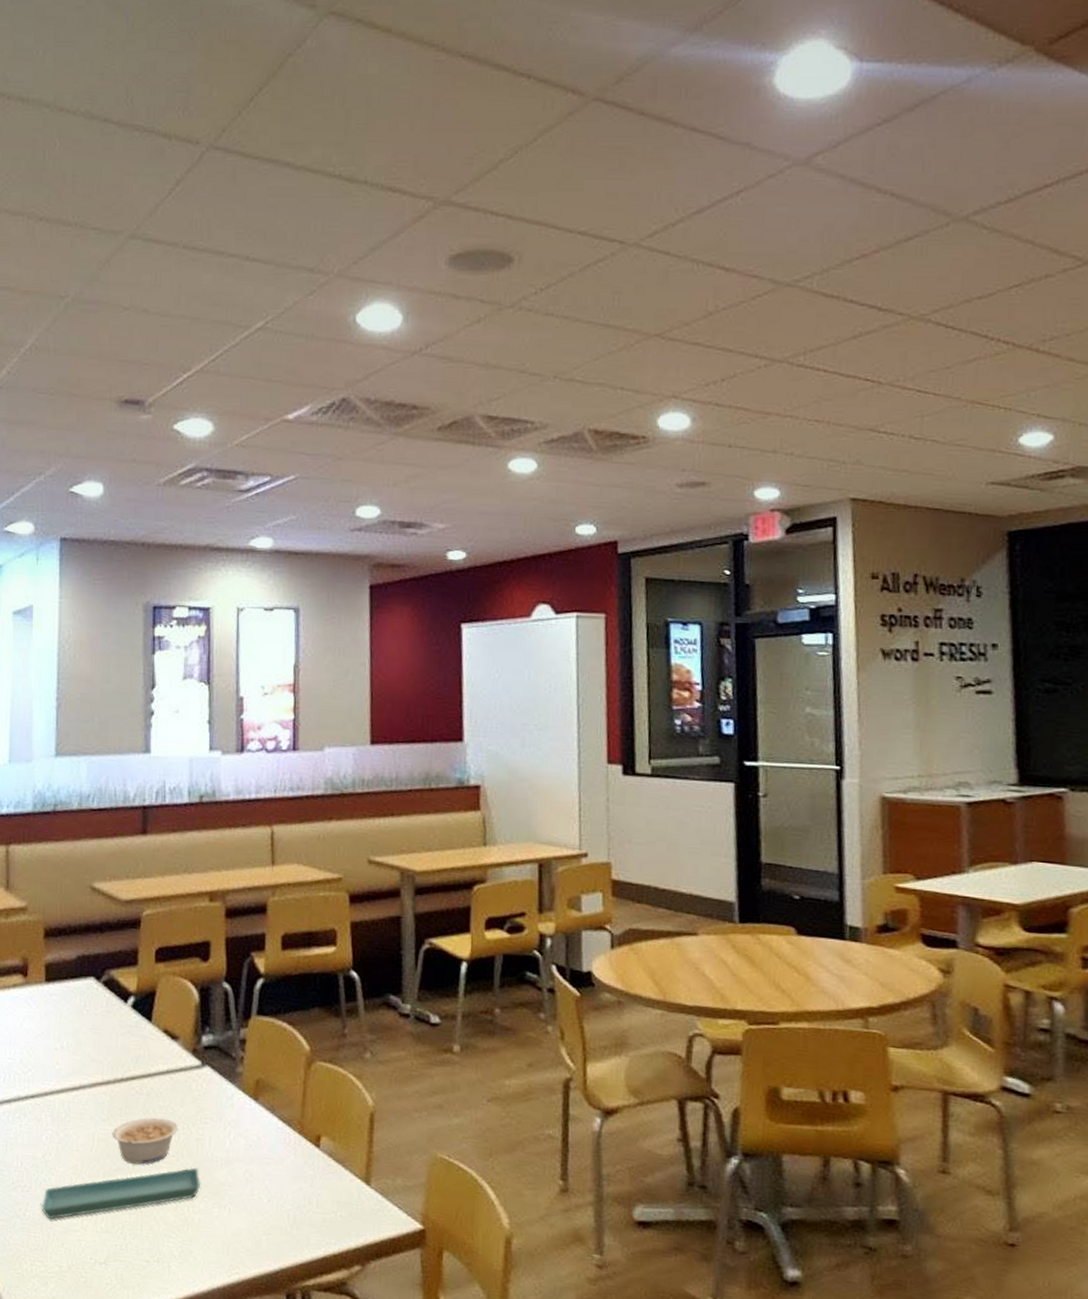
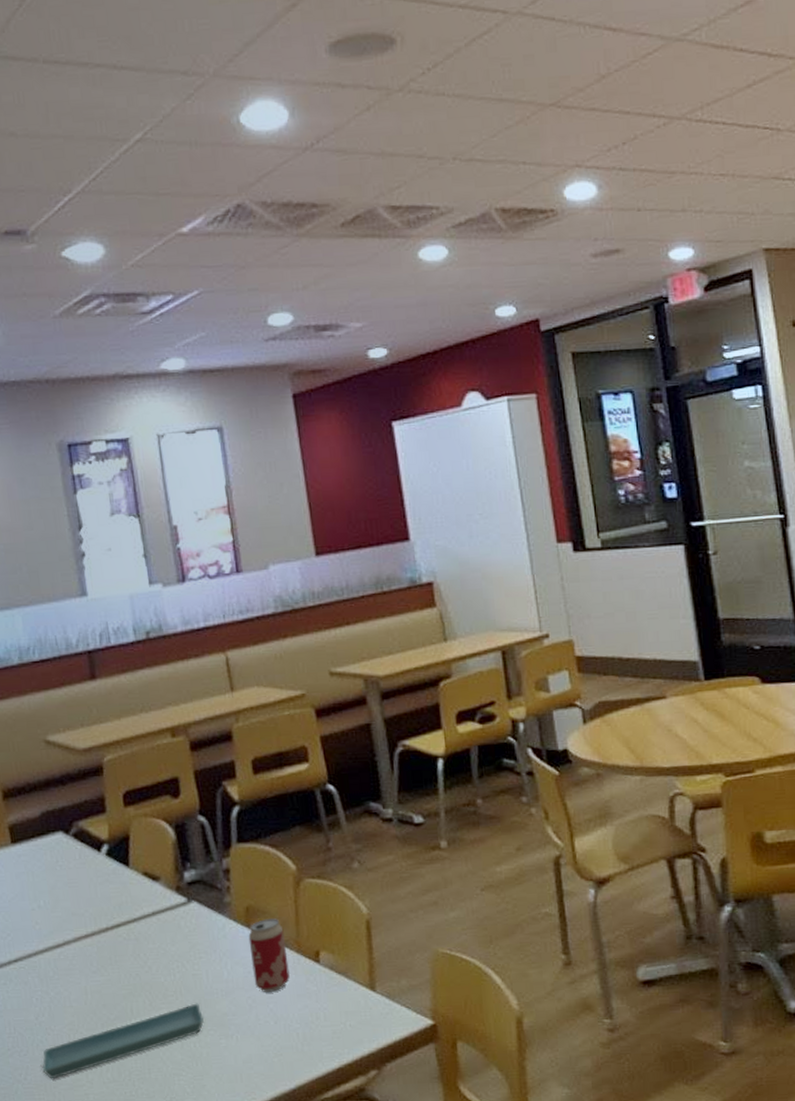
legume: present [112,1117,179,1165] -> none [104,960,173,1010]
beverage can: none [253,1095,290,1169] -> present [248,918,290,992]

